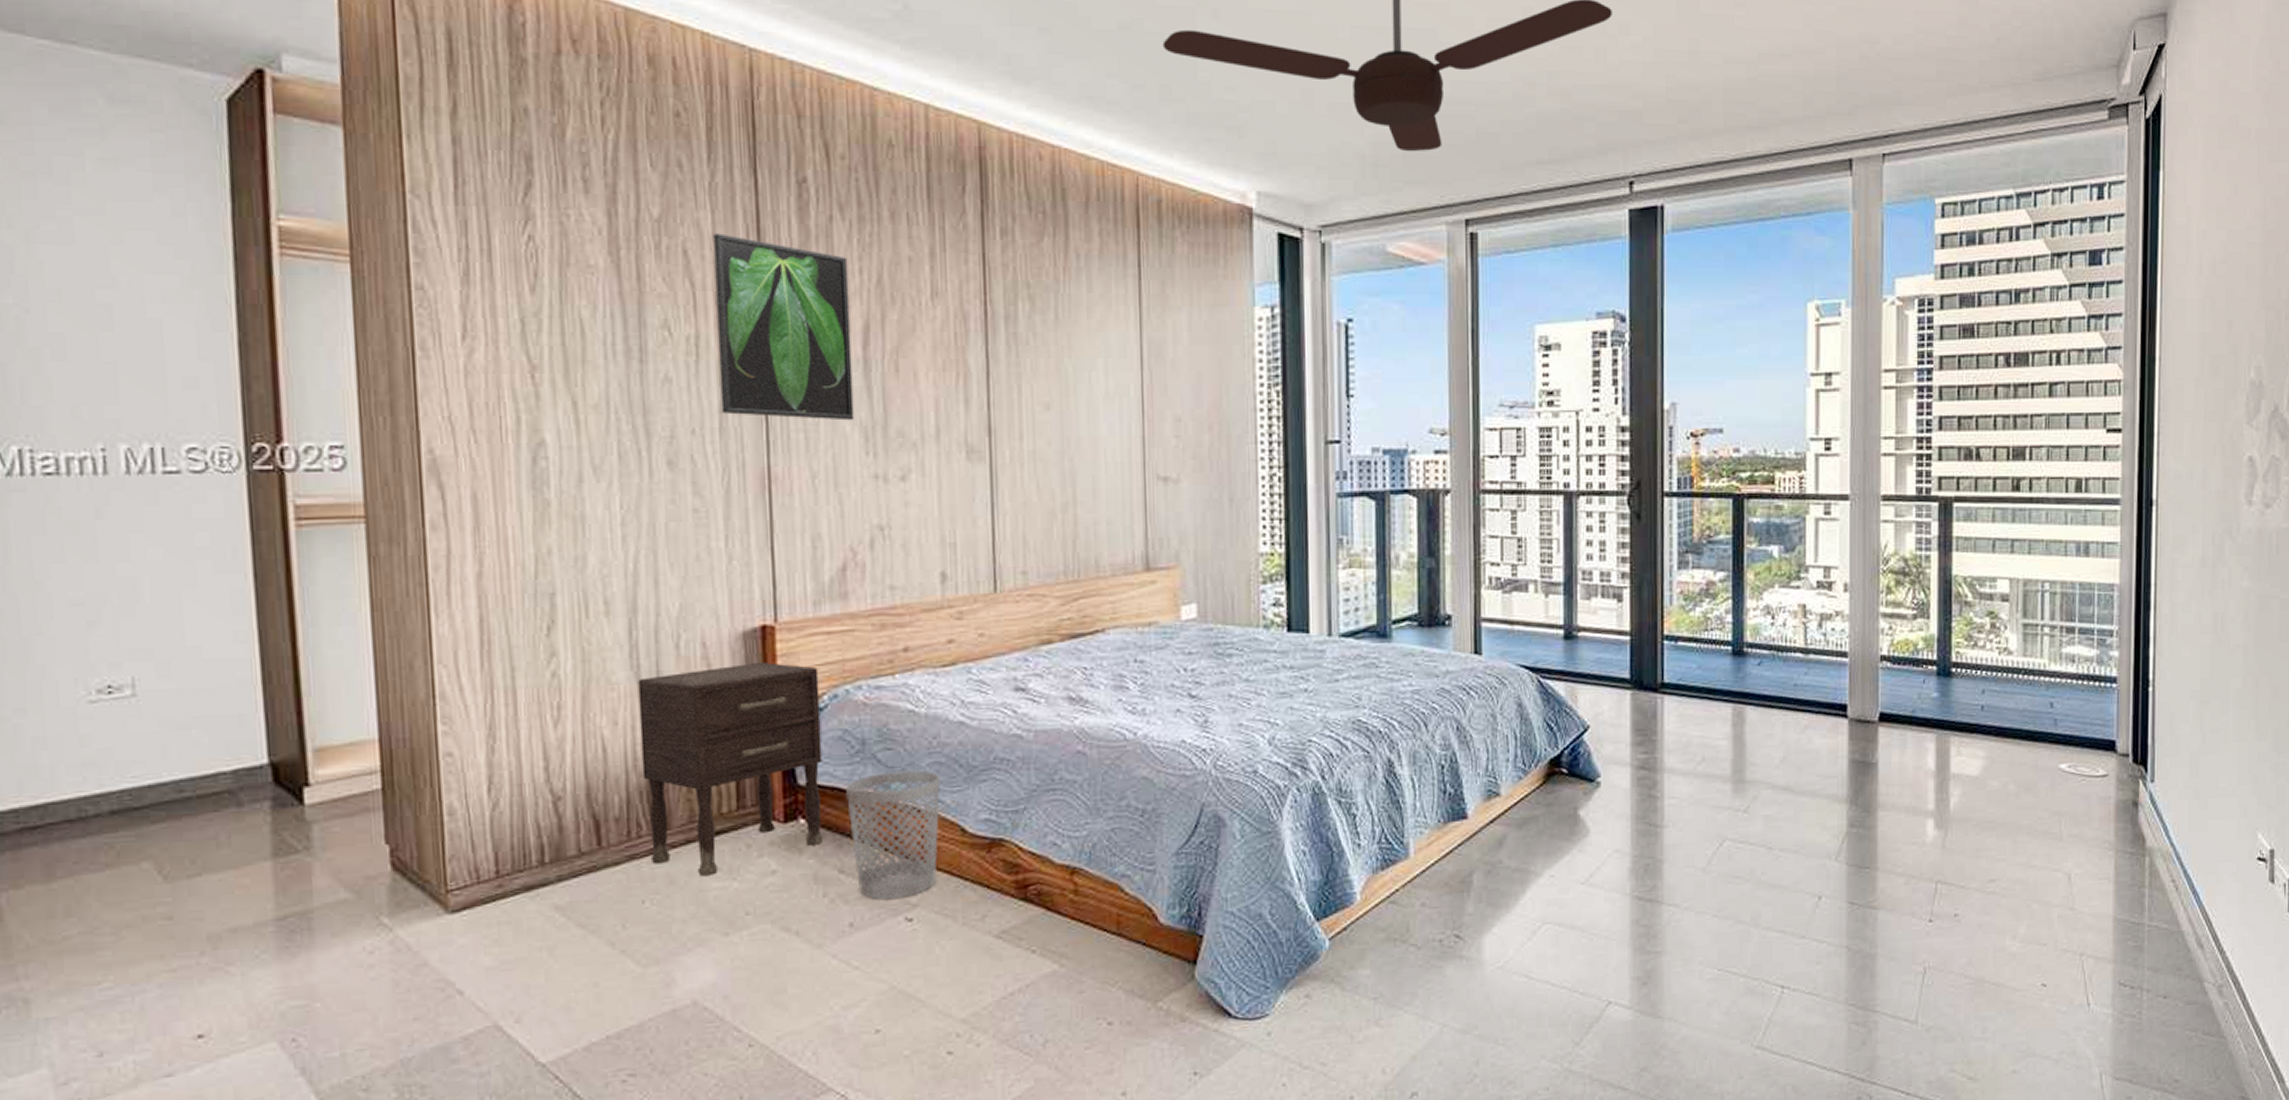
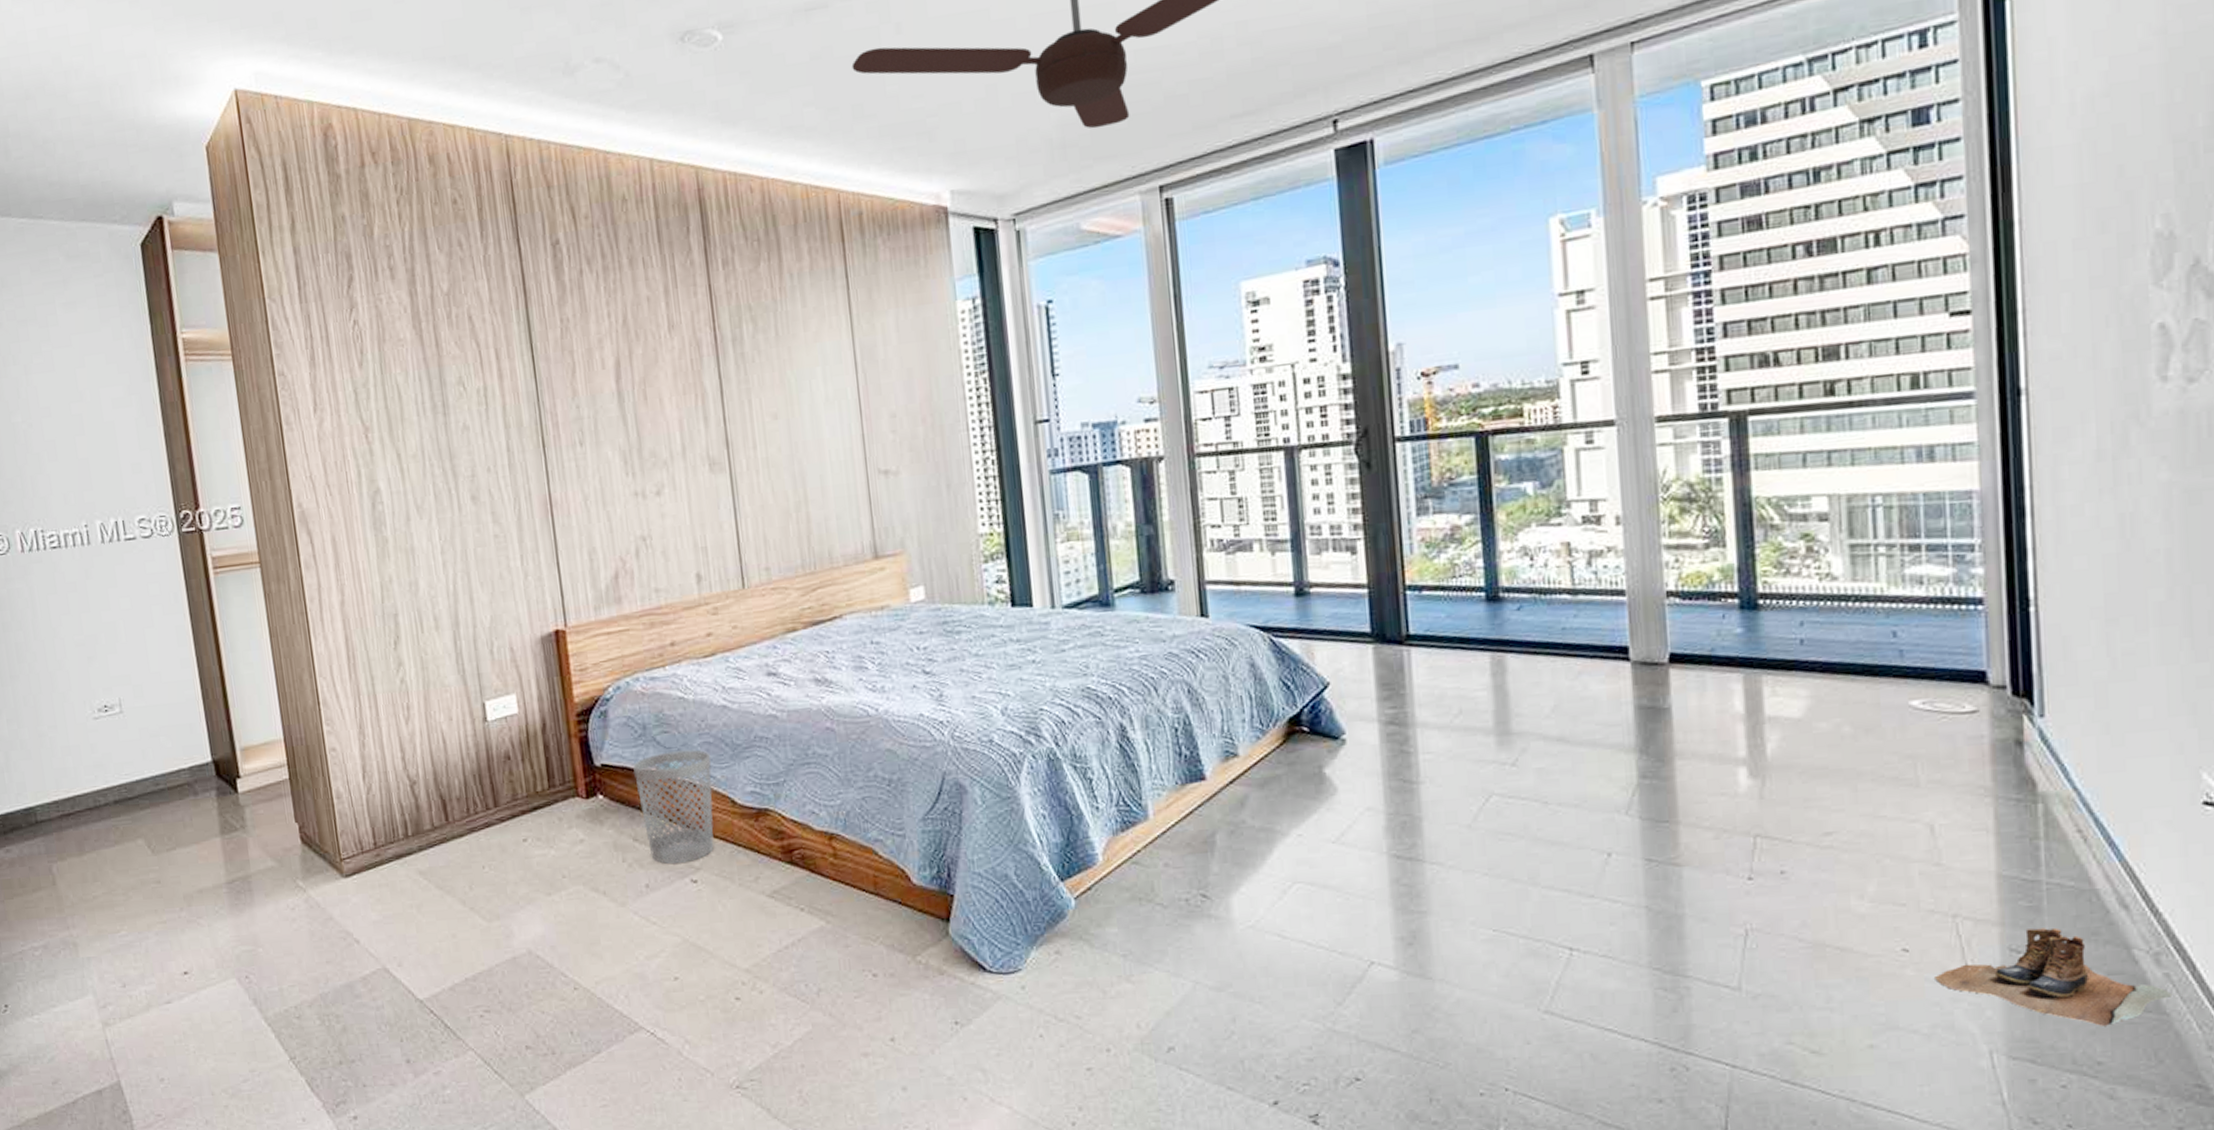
nightstand: present [637,661,823,876] -> none [464,661,618,845]
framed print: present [713,233,854,421] -> none [490,297,614,452]
boots: none [2064,964,2229,1049] -> present [1935,927,2173,1026]

